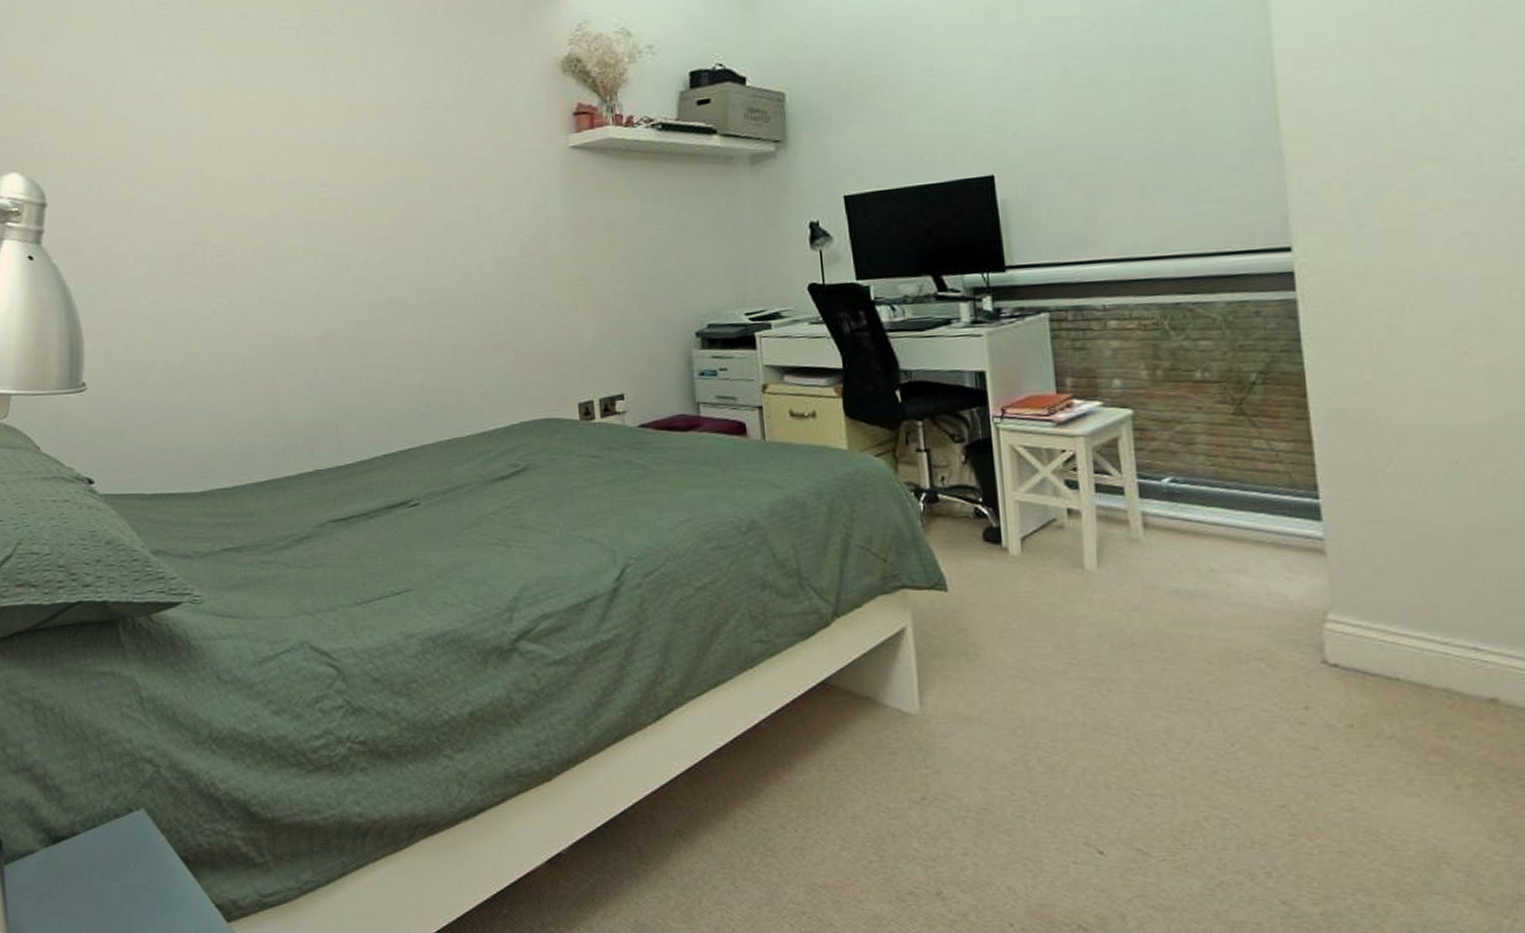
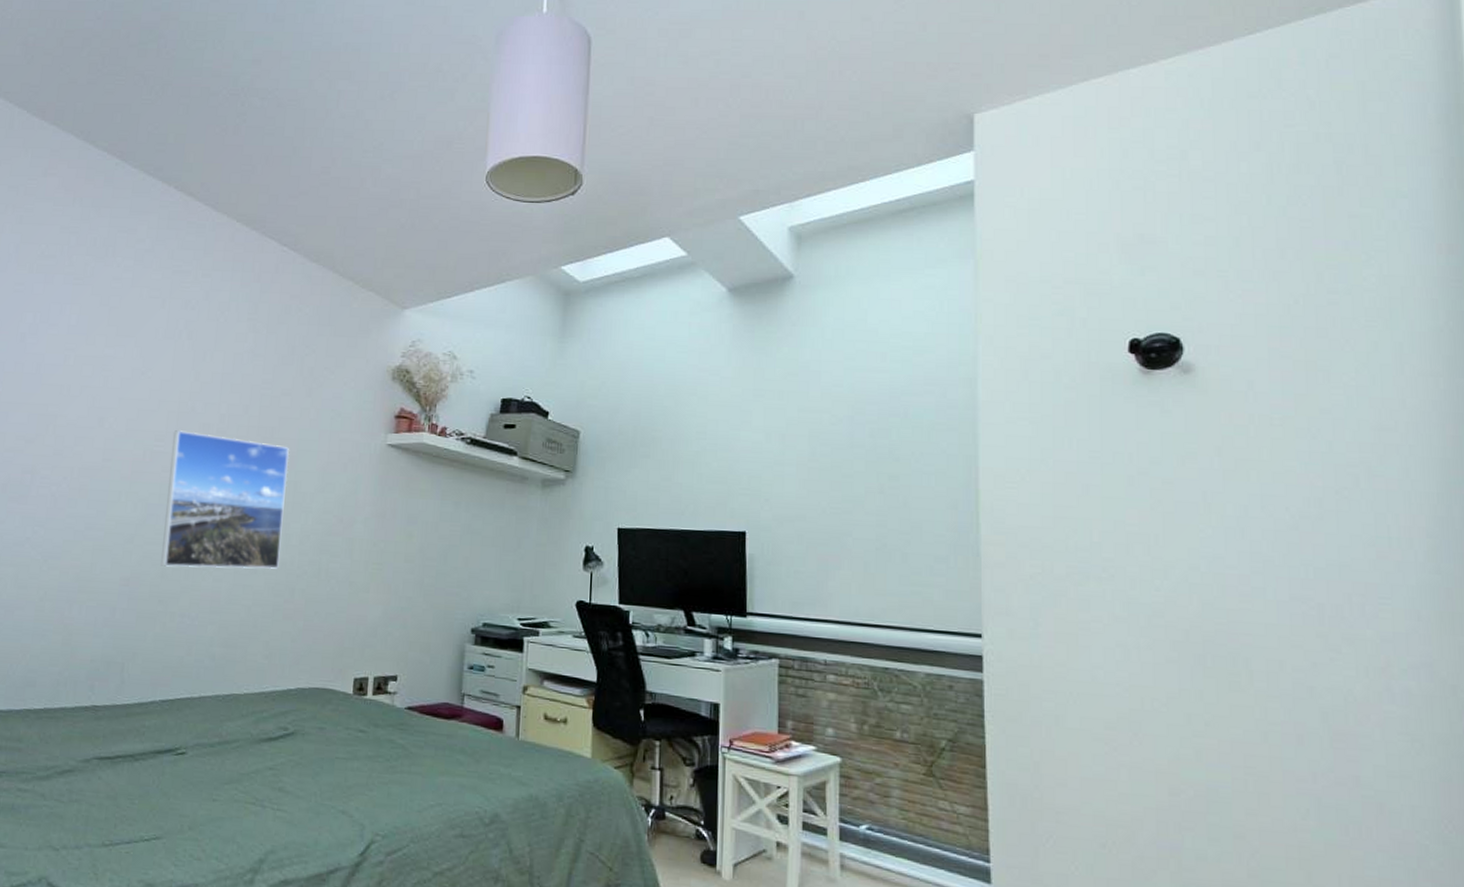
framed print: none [339,168,478,319] -> present [161,430,290,569]

